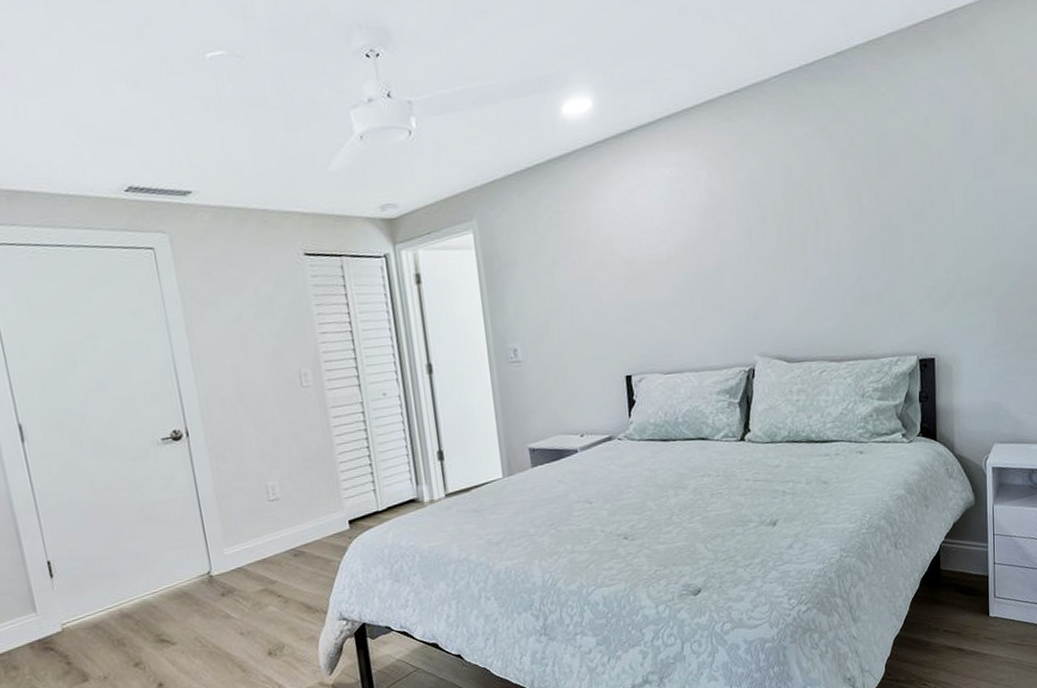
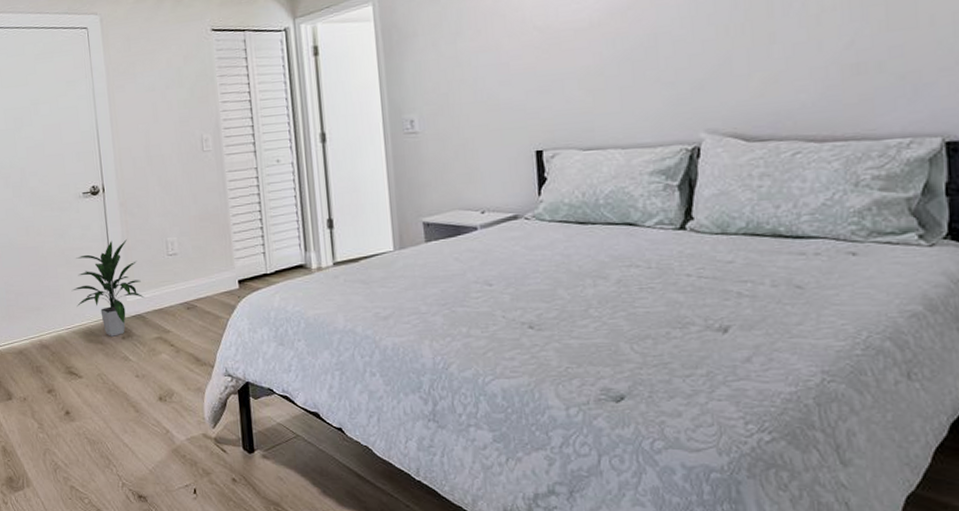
indoor plant: none [155,487,245,595] -> present [71,239,145,337]

